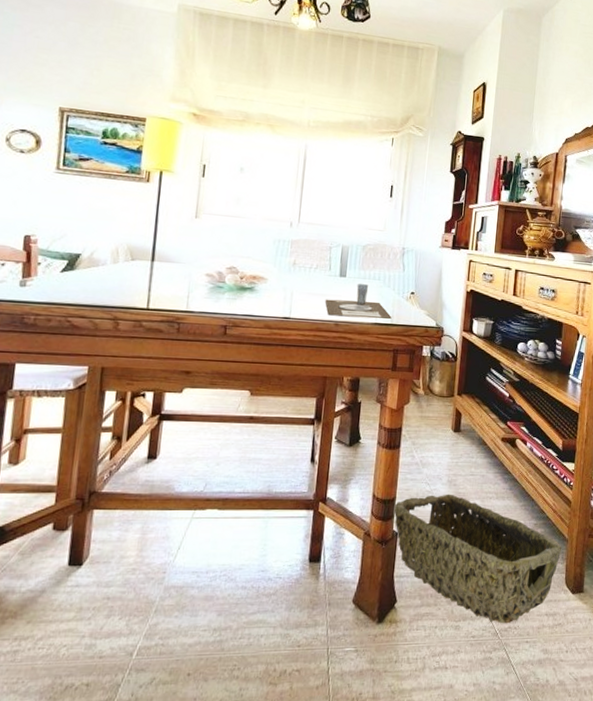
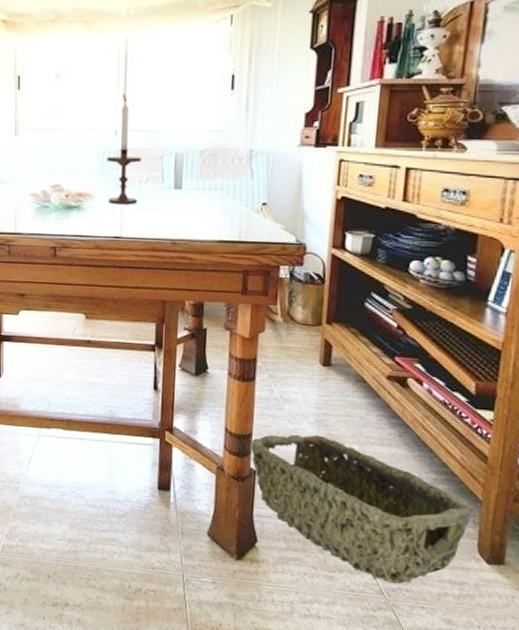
candlestick: none [280,190,312,289] -> present [106,92,141,205]
place setting: present [325,284,392,319] -> none [159,196,239,235]

